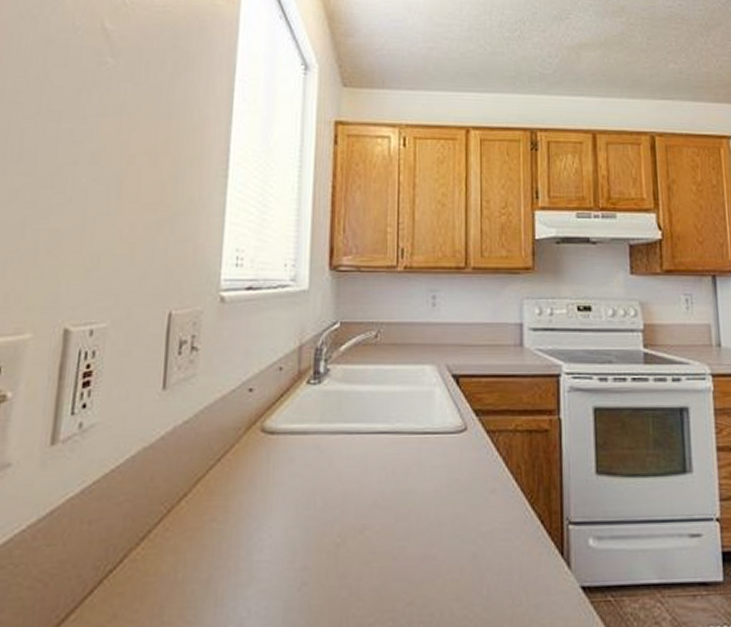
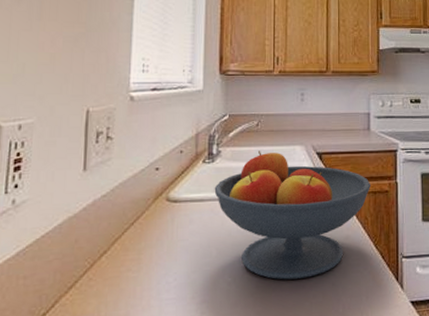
fruit bowl: none [320,370,526,545] -> present [214,151,371,280]

